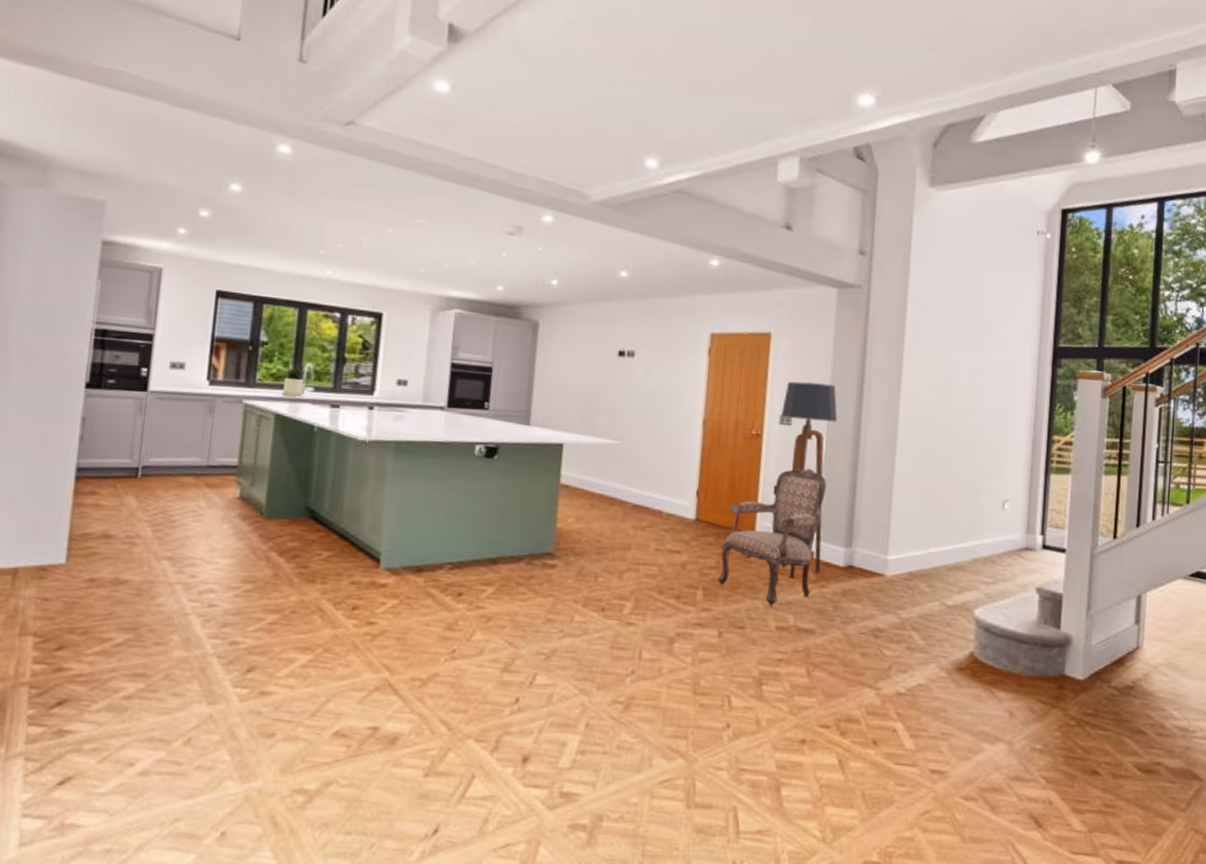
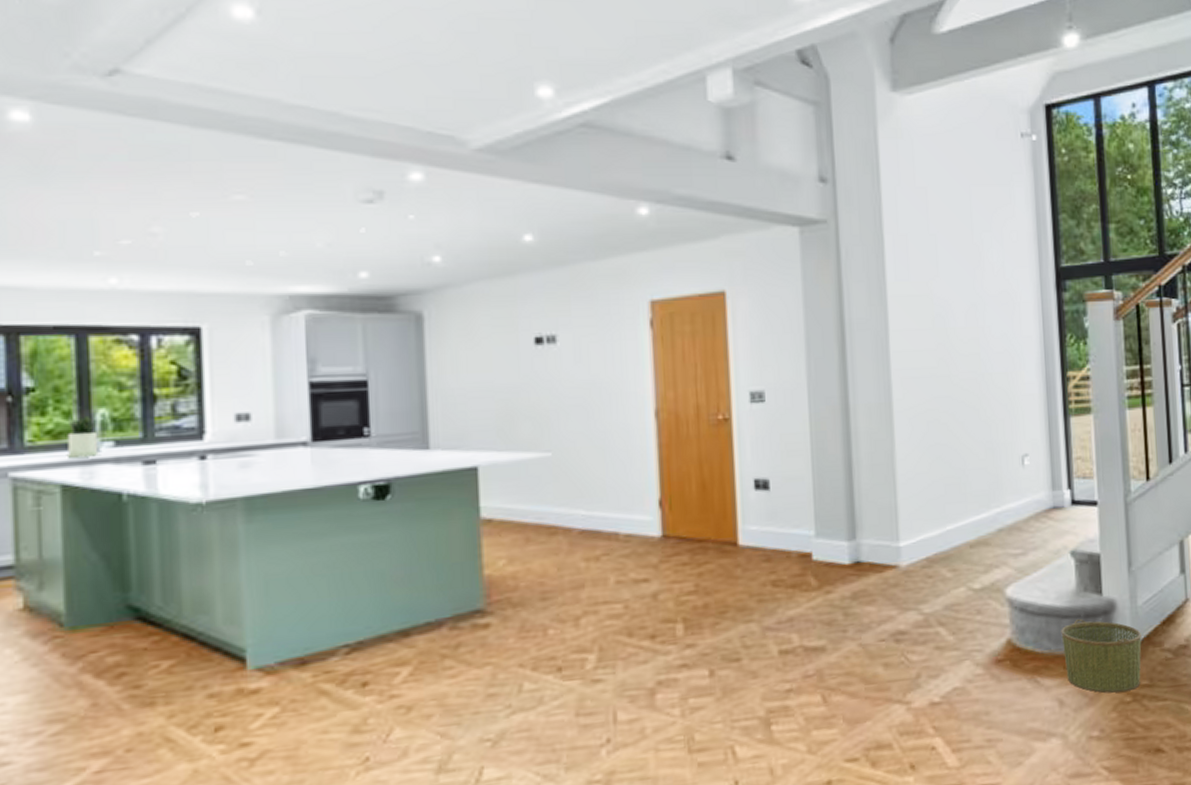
armchair: present [717,468,827,606] -> none [698,451,817,627]
floor lamp: present [781,381,837,578] -> none [751,345,823,589]
basket: none [1018,646,1092,716] -> present [1061,618,1142,693]

